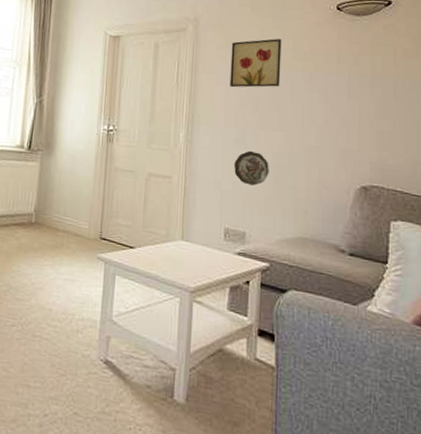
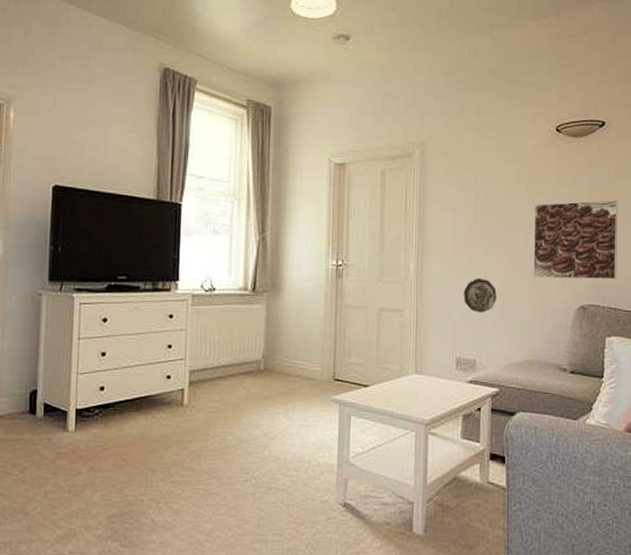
wall art: present [230,38,282,88] -> none [457,162,506,214]
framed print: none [309,79,407,162] -> present [533,199,619,280]

